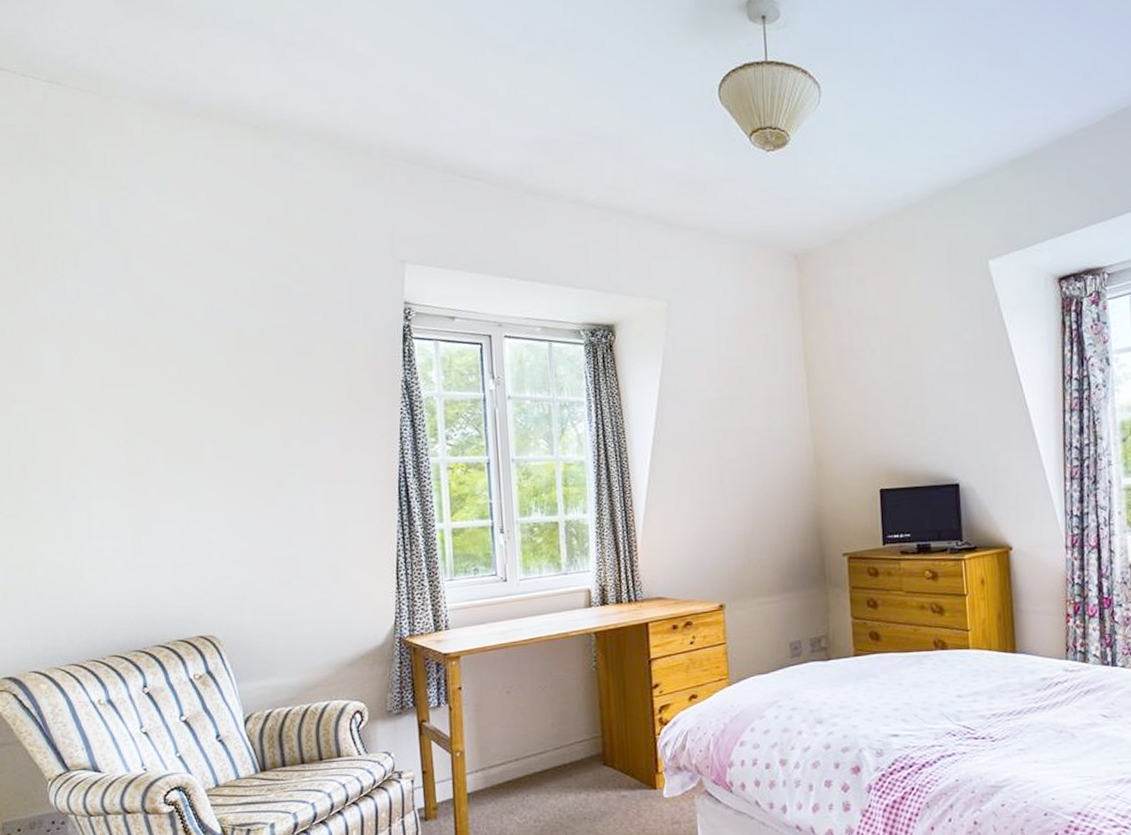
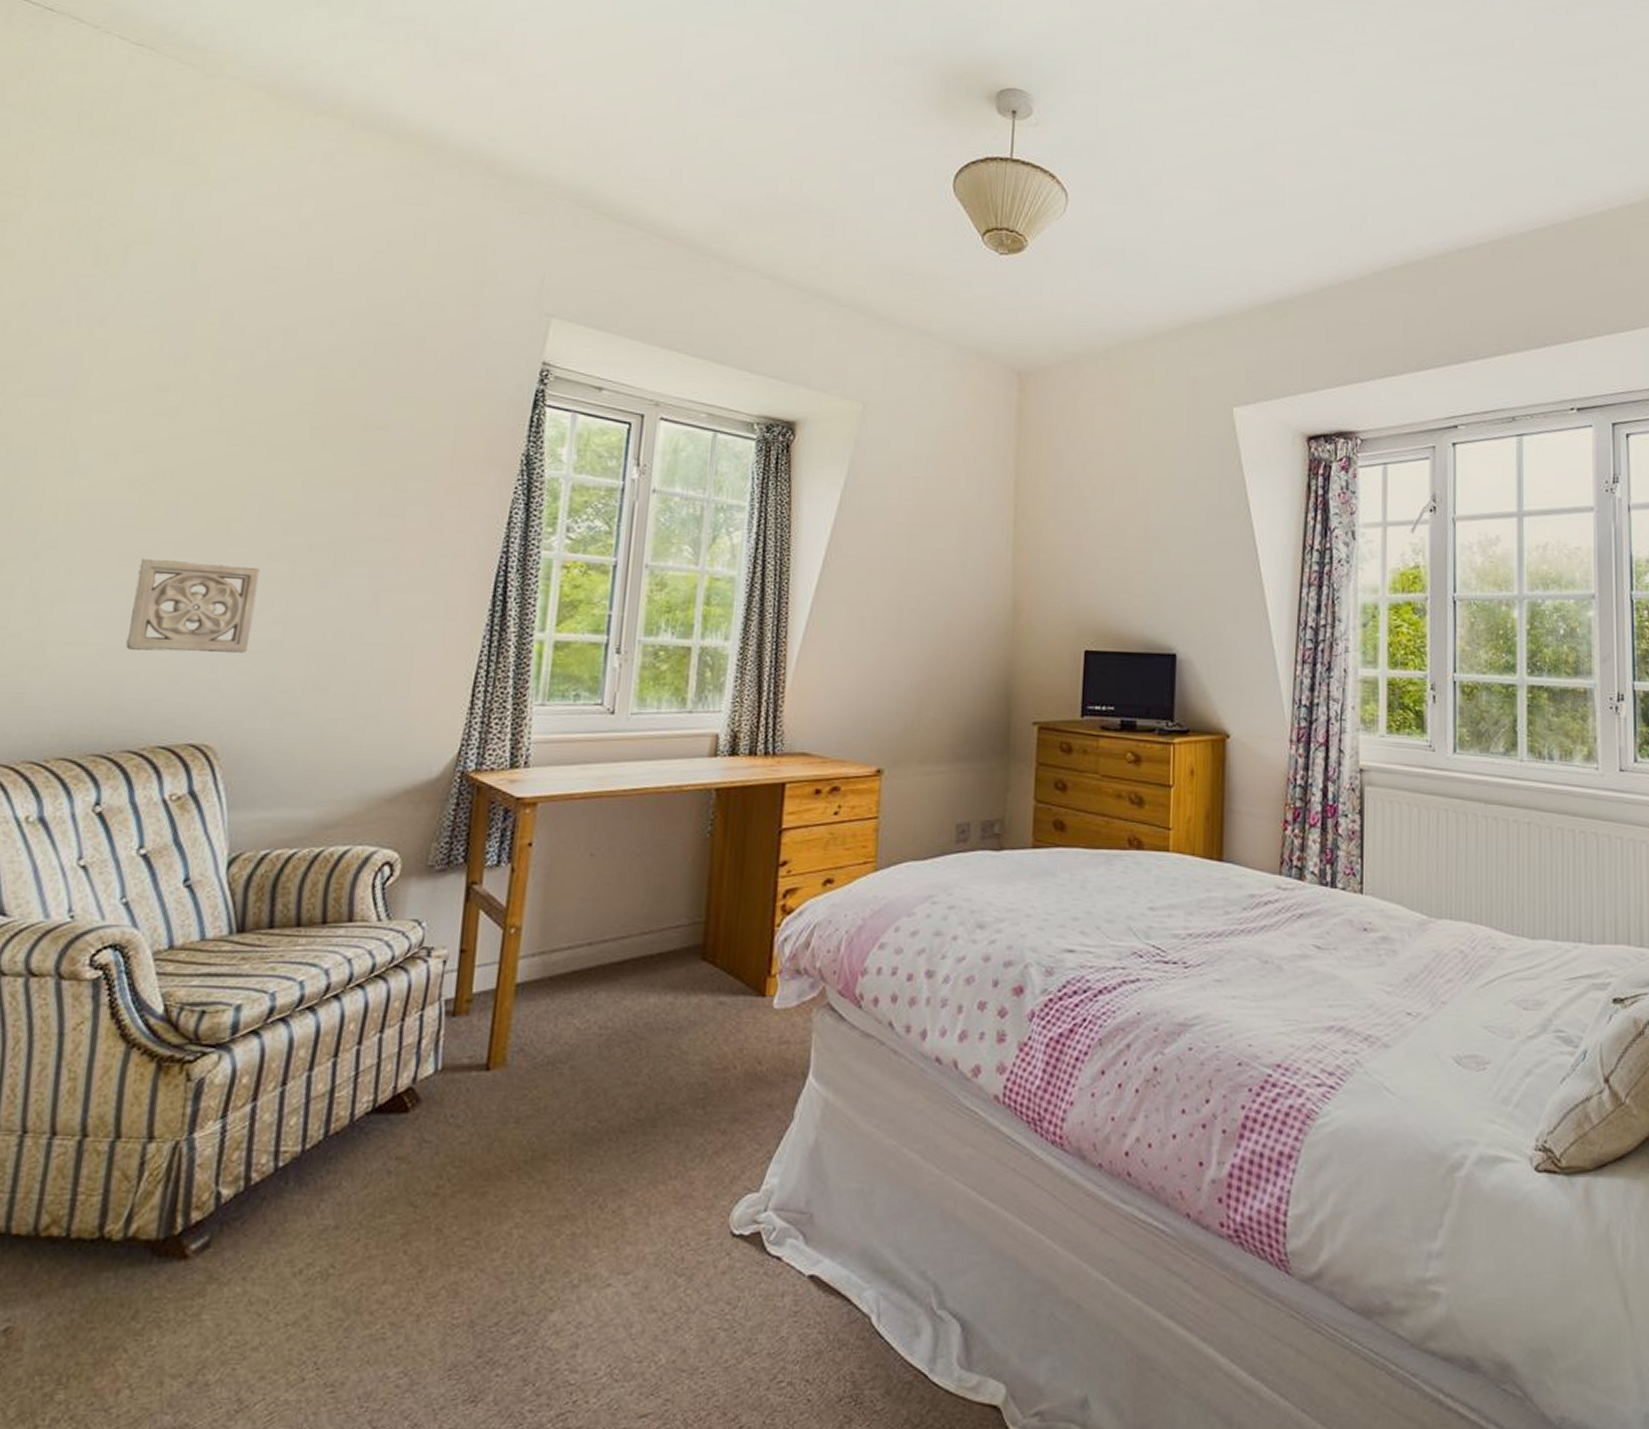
wall ornament: none [136,496,227,569] -> present [125,558,260,653]

